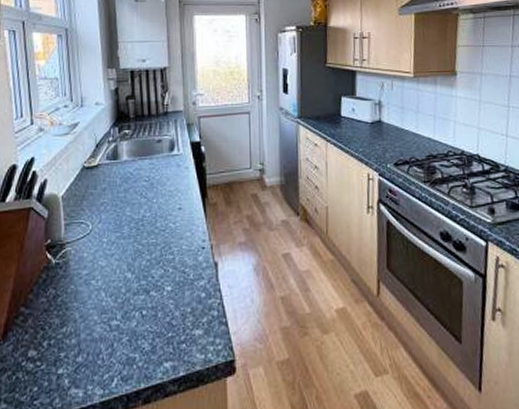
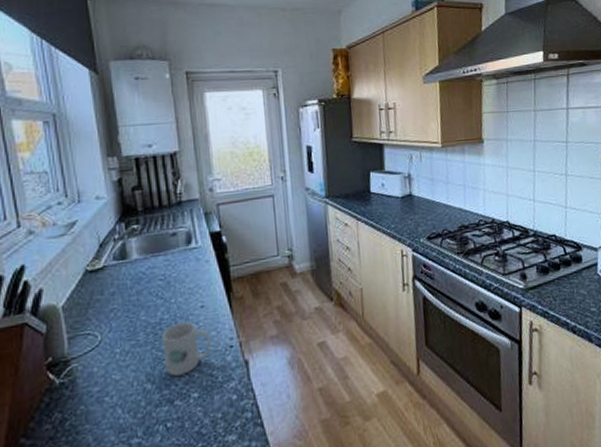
mug: none [143,220,185,269] -> present [162,321,212,377]

